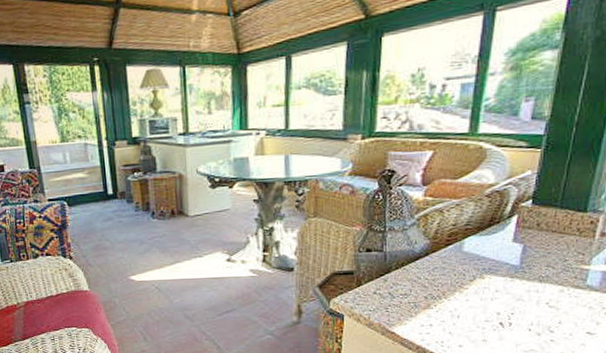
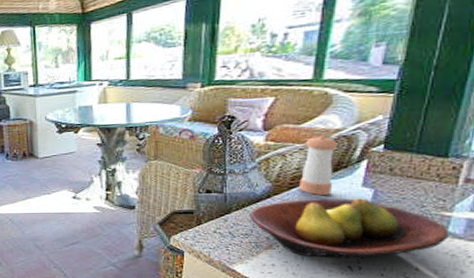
fruit bowl: none [408,254,587,316] -> present [249,198,449,258]
pepper shaker: none [456,190,491,253] -> present [299,135,338,196]

